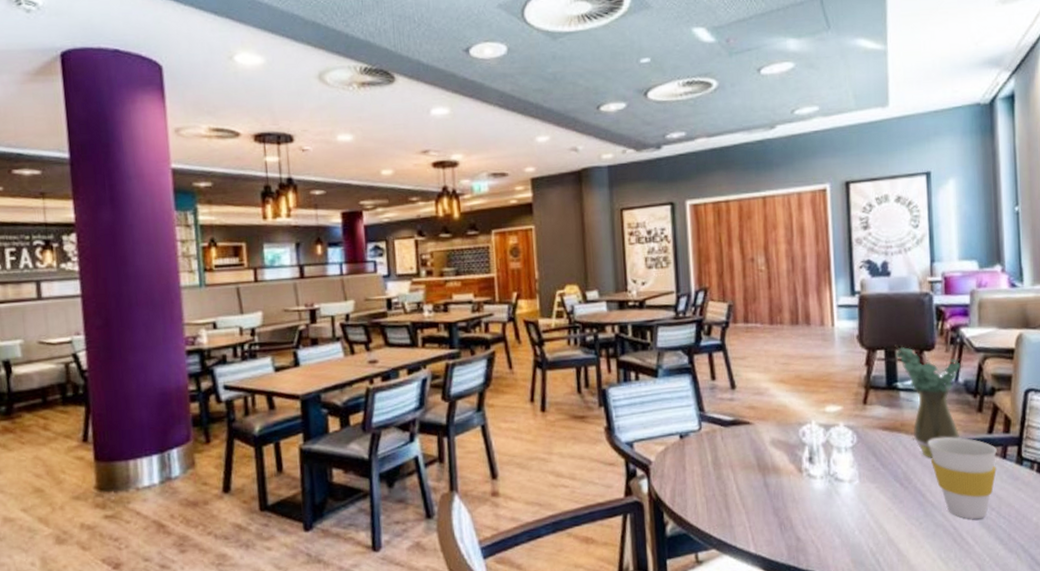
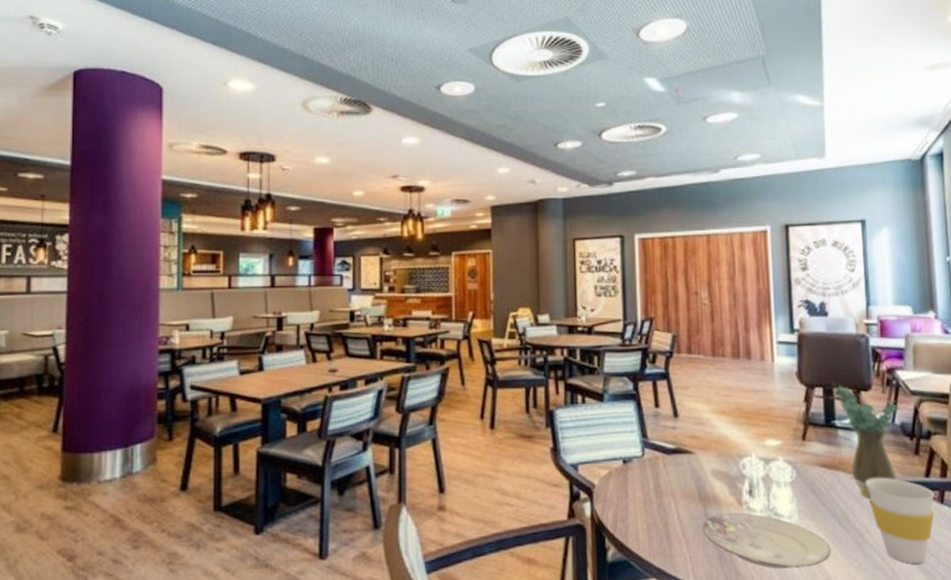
plate: none [762,480,892,532] -> present [702,513,831,569]

